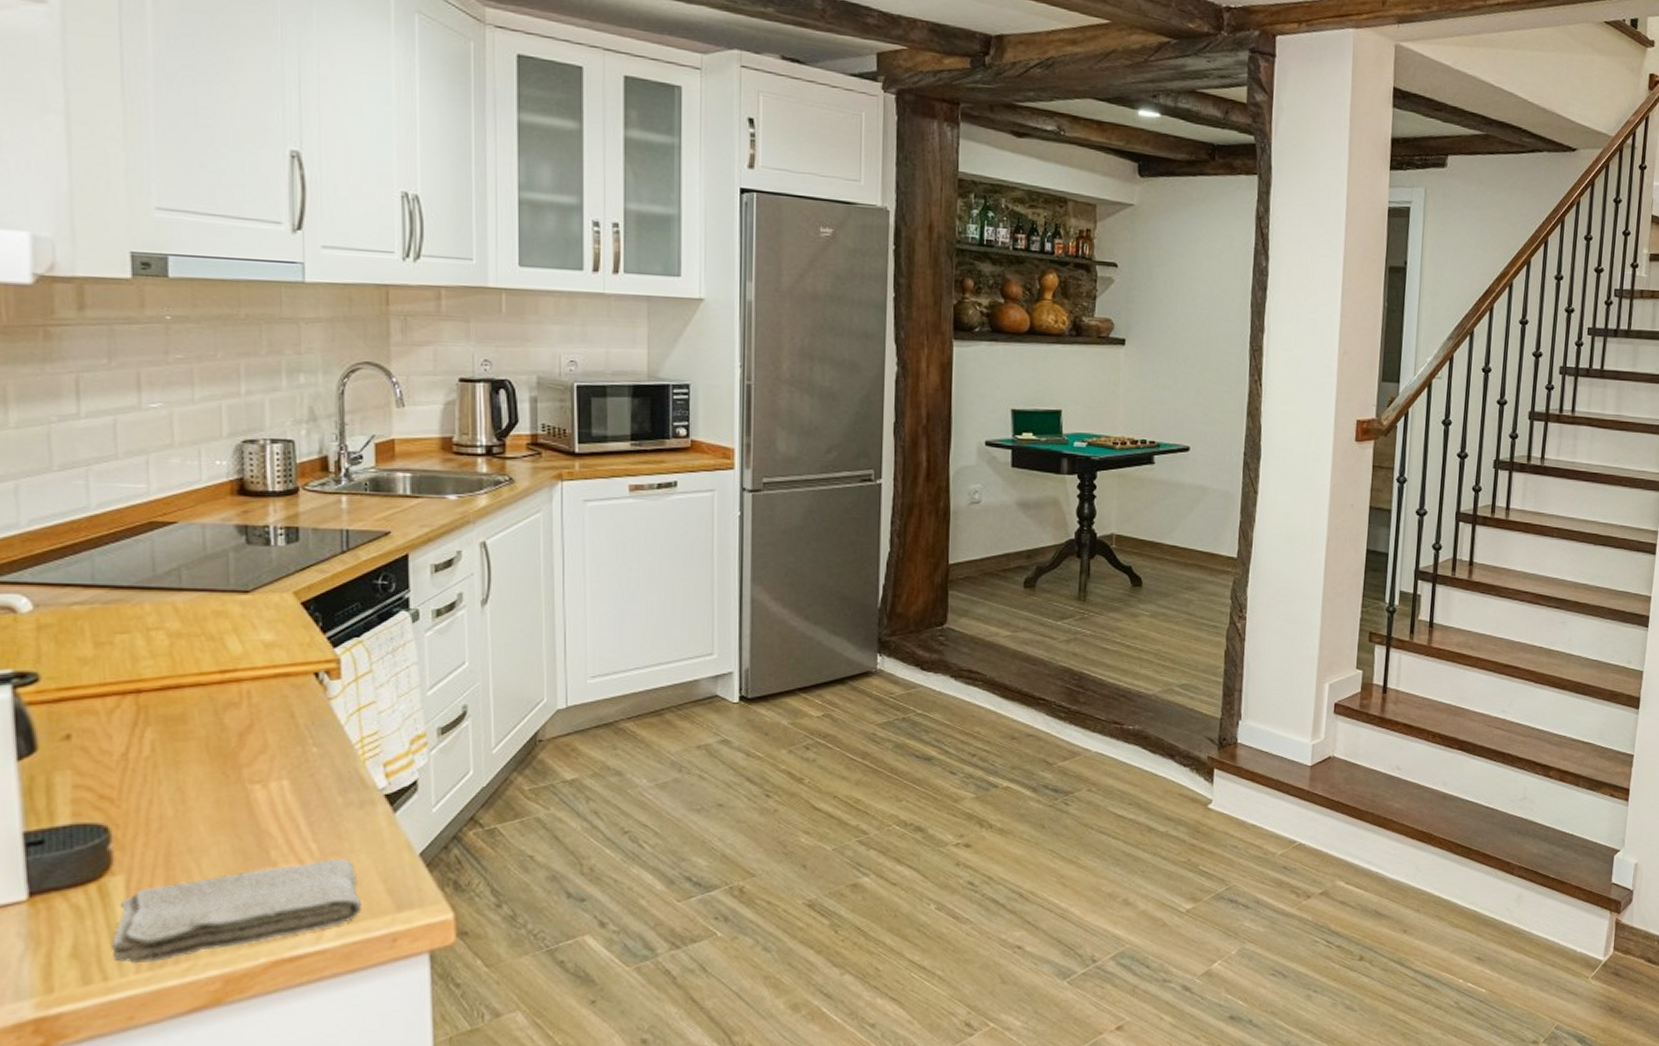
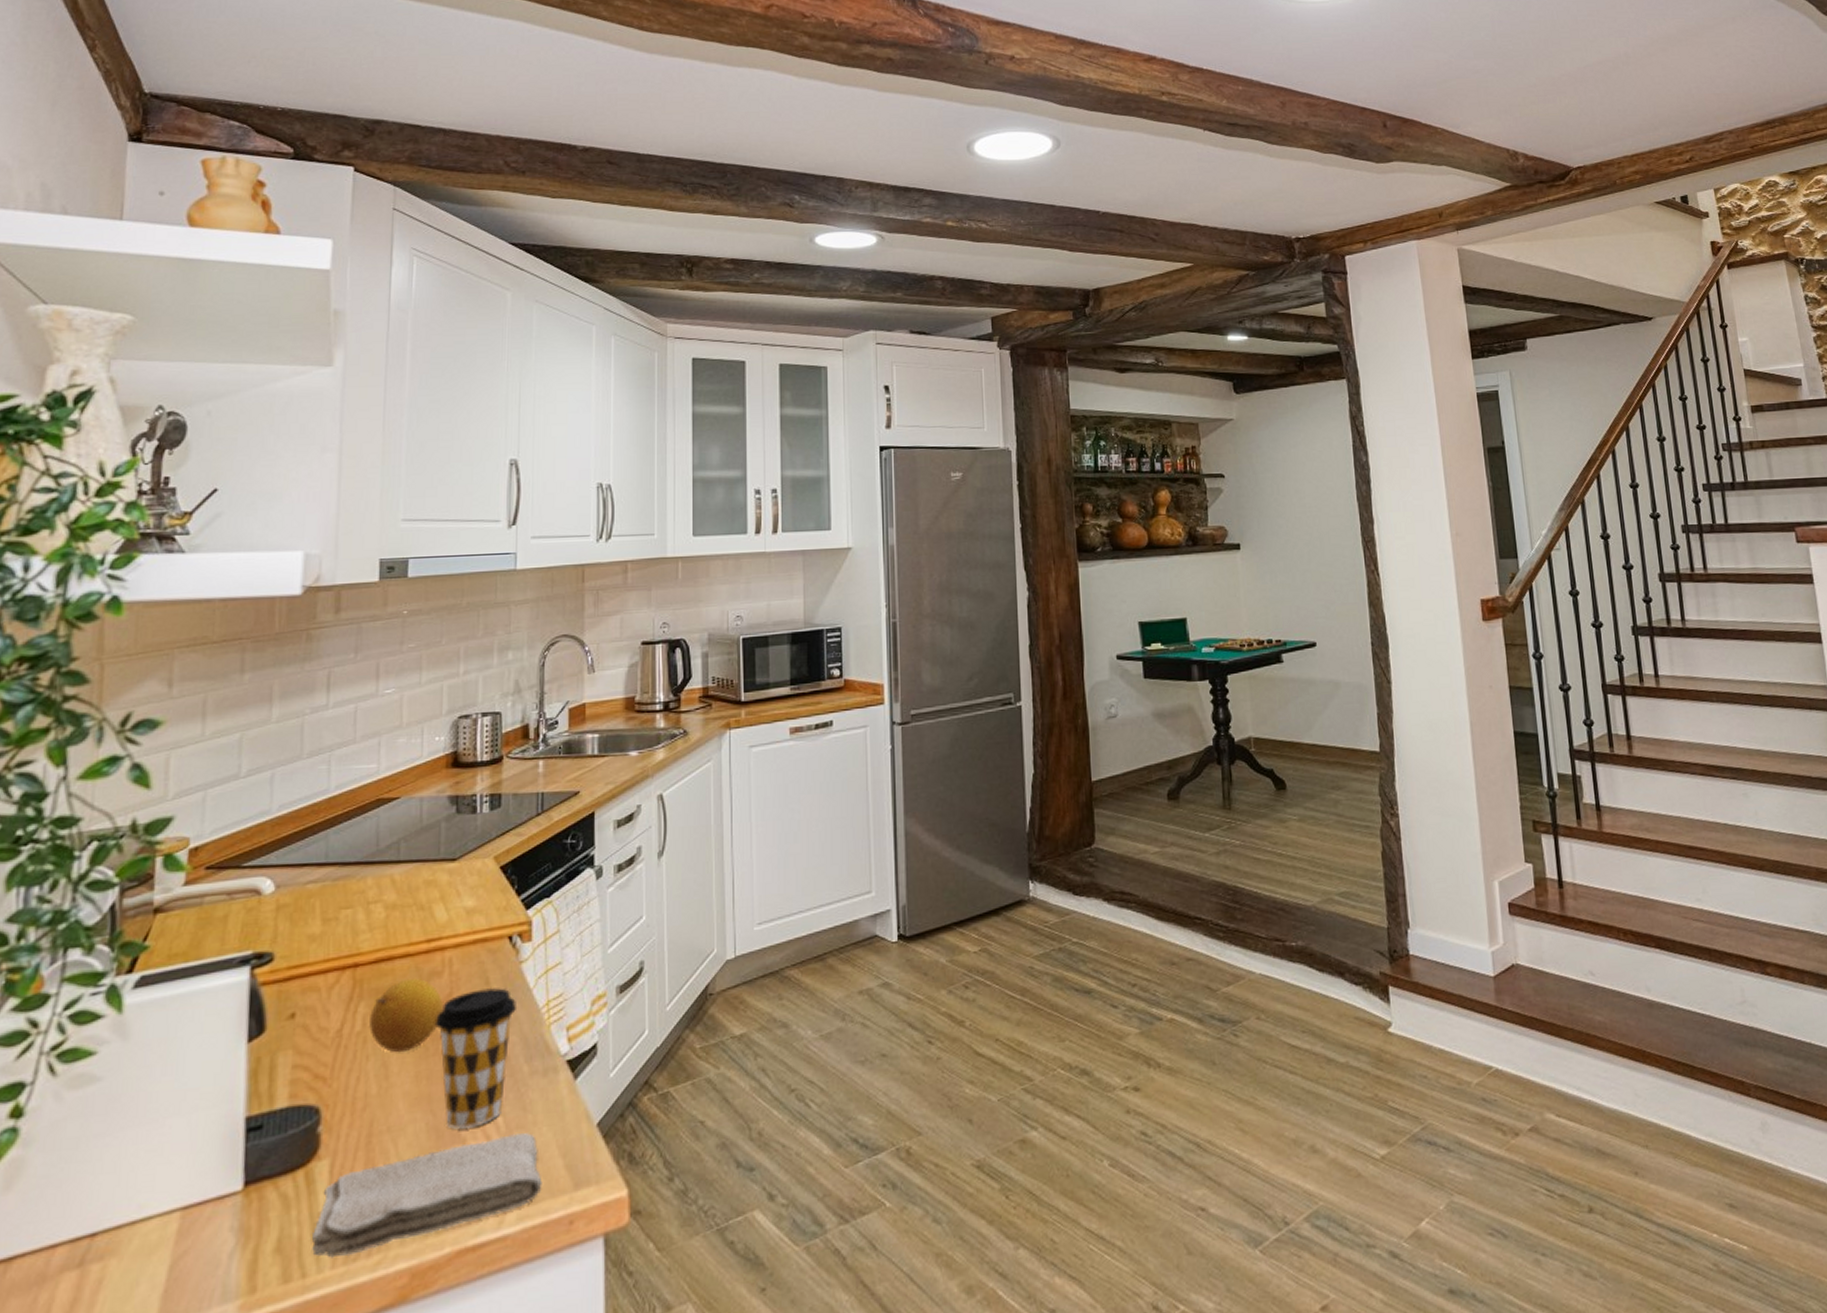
fruit: none [159,707,243,779] -> present [369,978,443,1053]
coffee cup: none [234,721,328,853] -> present [434,987,518,1129]

